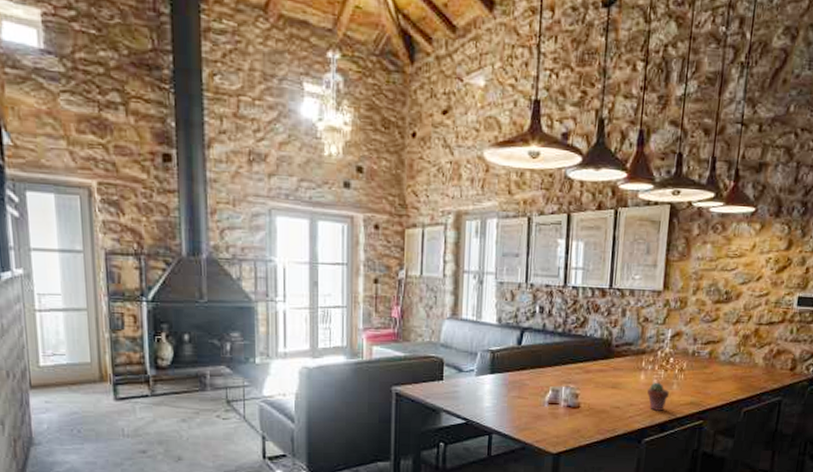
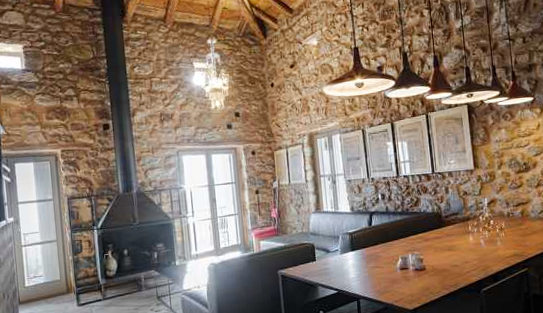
potted succulent: present [647,382,669,411] -> none [476,241,495,265]

